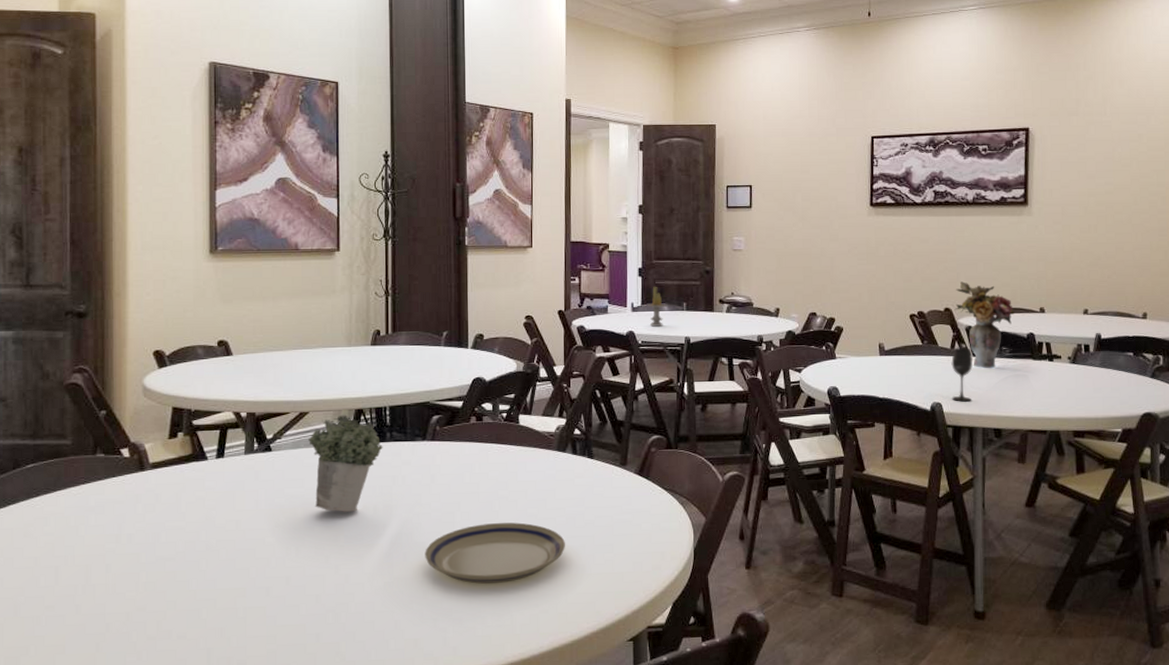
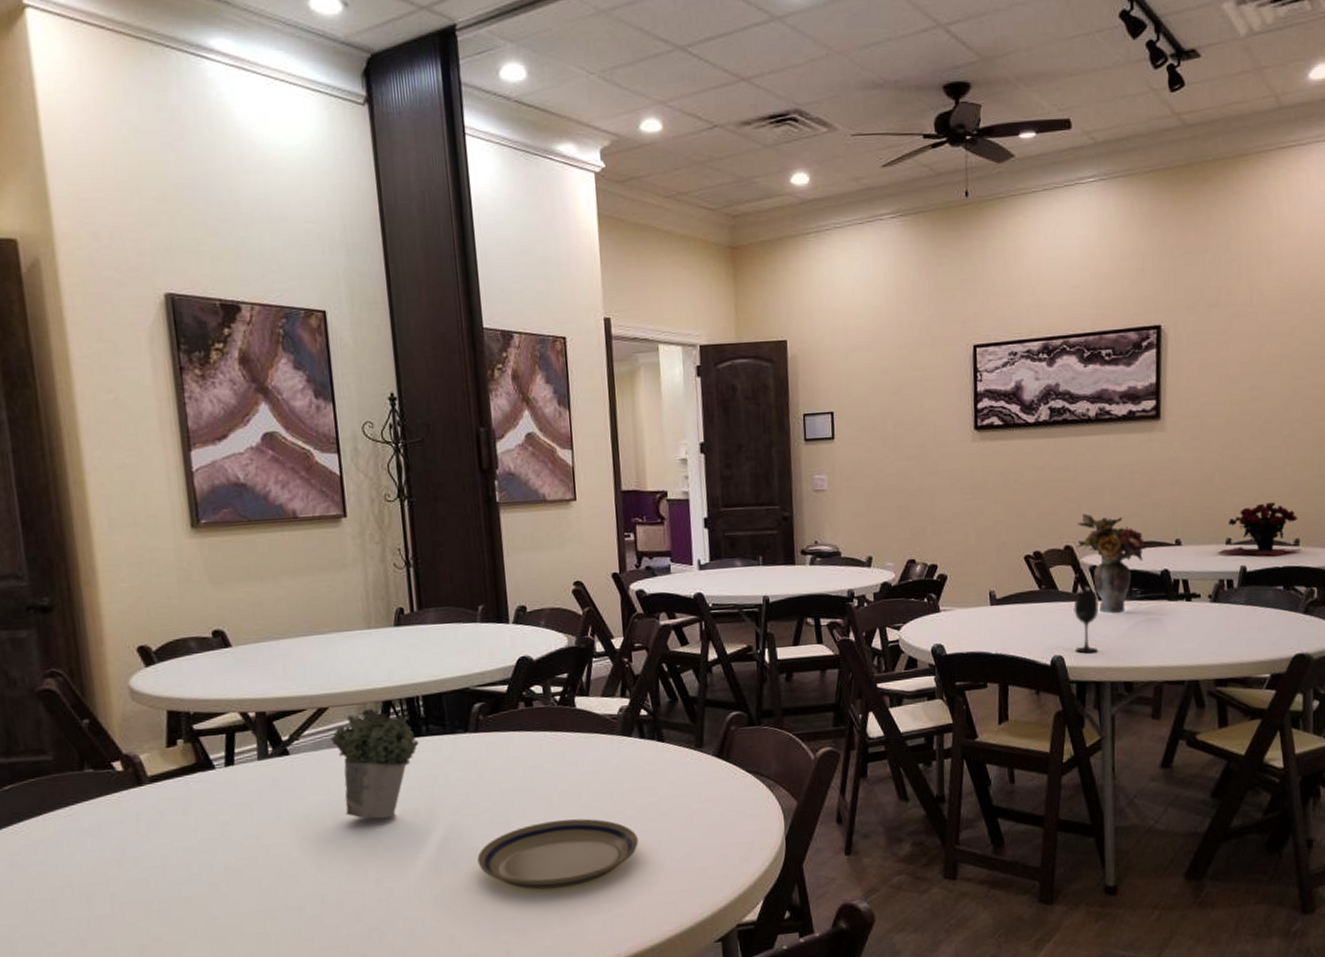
candle: present [647,286,666,327] -> none [716,538,739,587]
flower arrangement: none [1076,280,1149,327] -> present [1217,502,1302,557]

